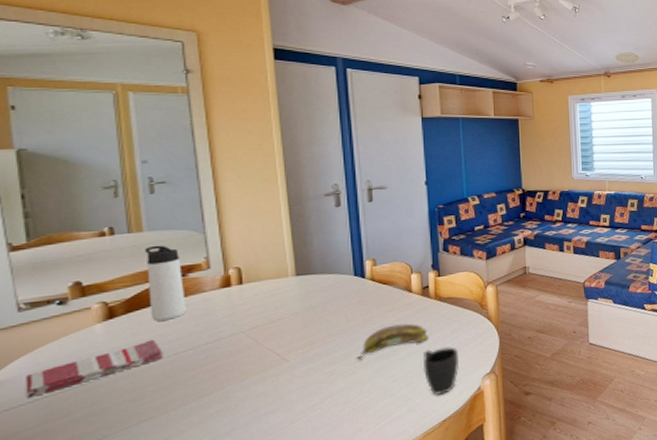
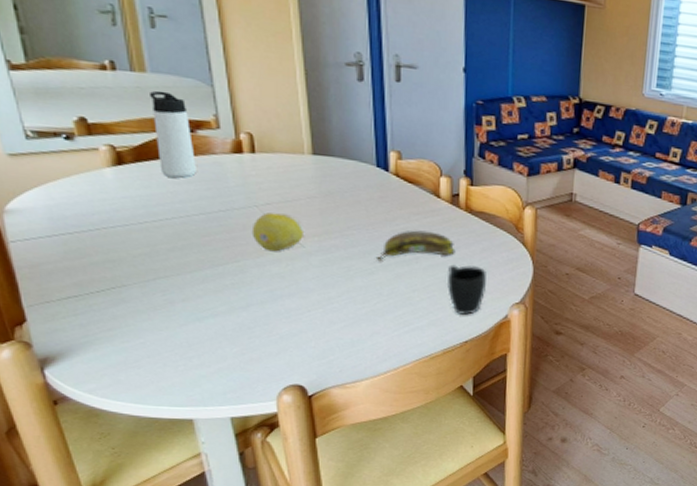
dish towel: present [25,339,162,398] -> none [41,195,175,232]
fruit: none [237,334,287,372] -> present [251,212,303,252]

